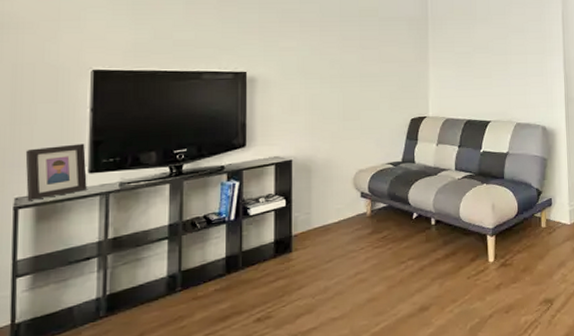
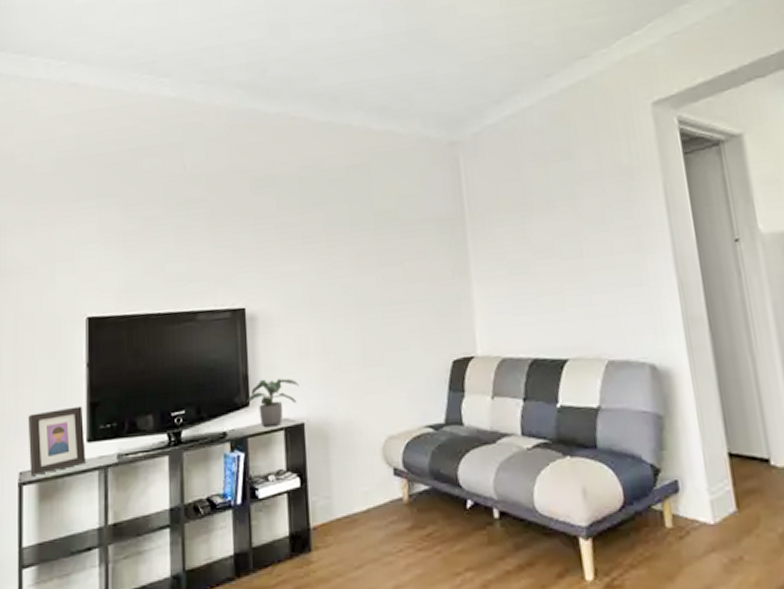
potted plant: none [243,126,289,162] -> present [247,378,299,427]

